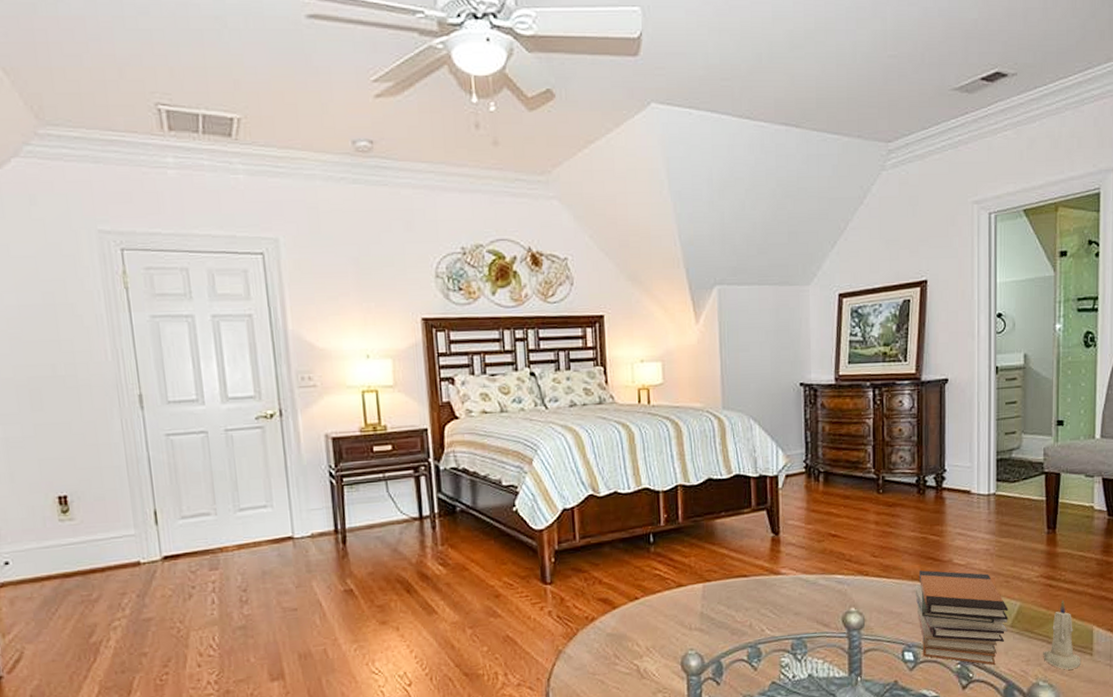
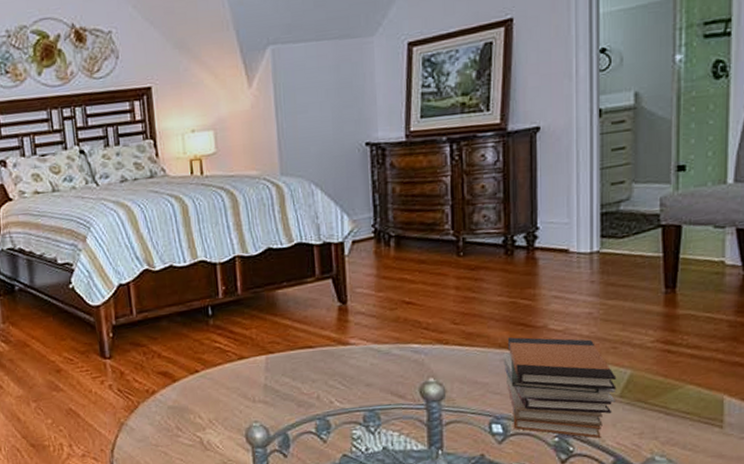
candle: present [1043,599,1081,670] -> none [660,366,709,444]

